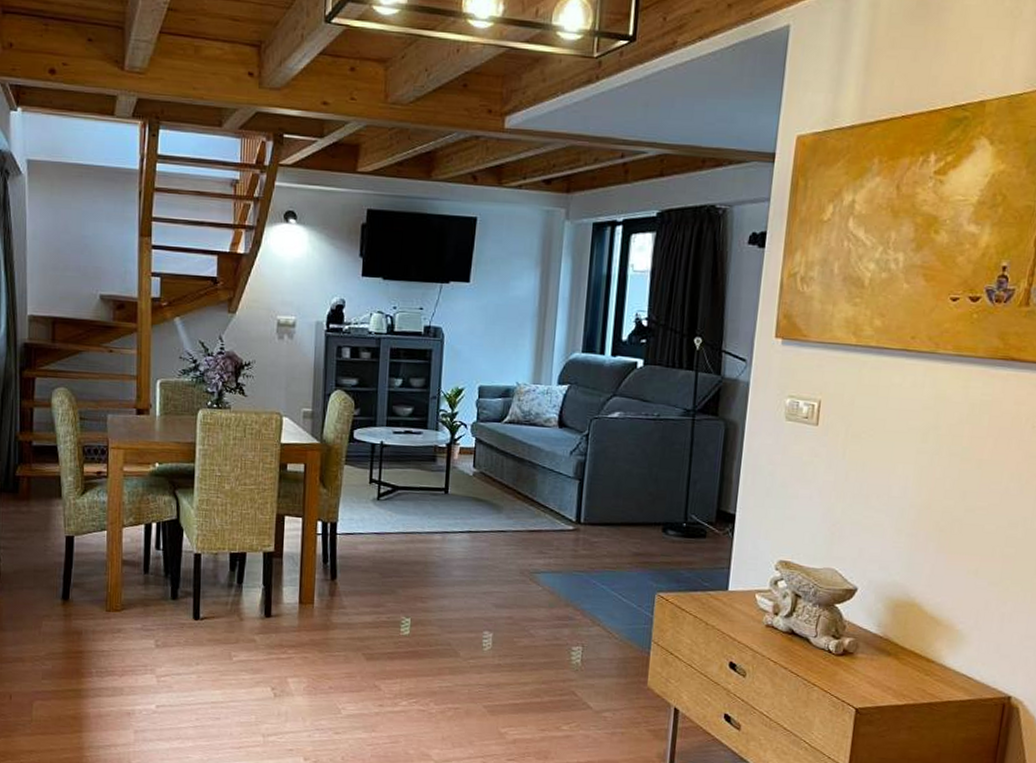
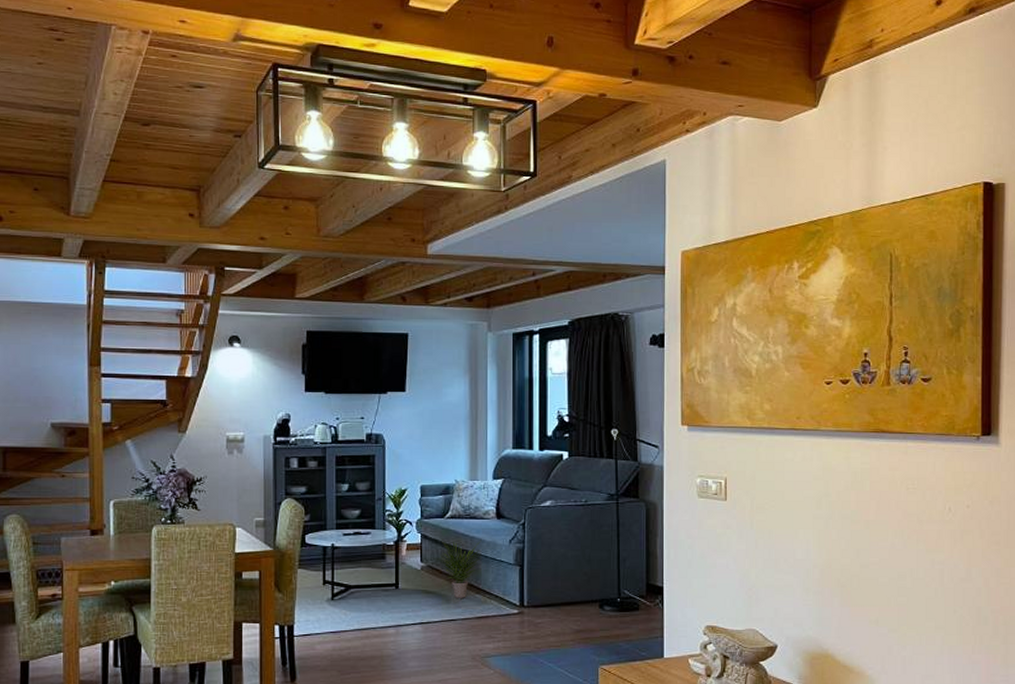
potted plant: none [485,444,540,509] -> present [432,538,482,598]

